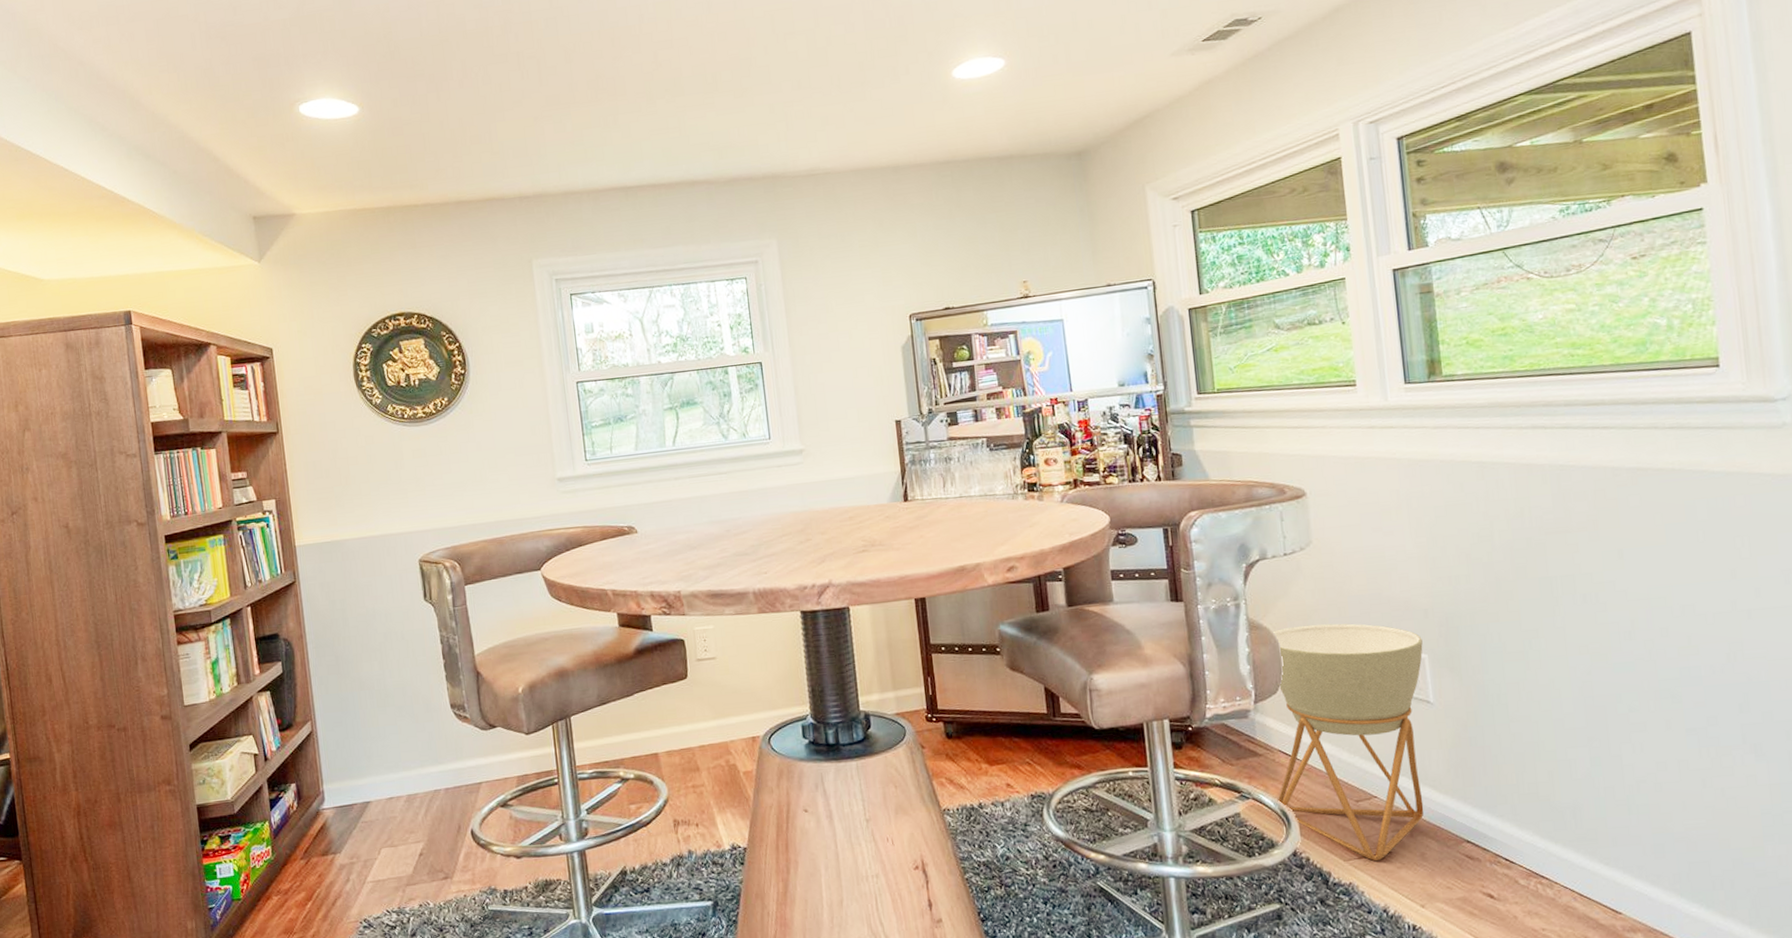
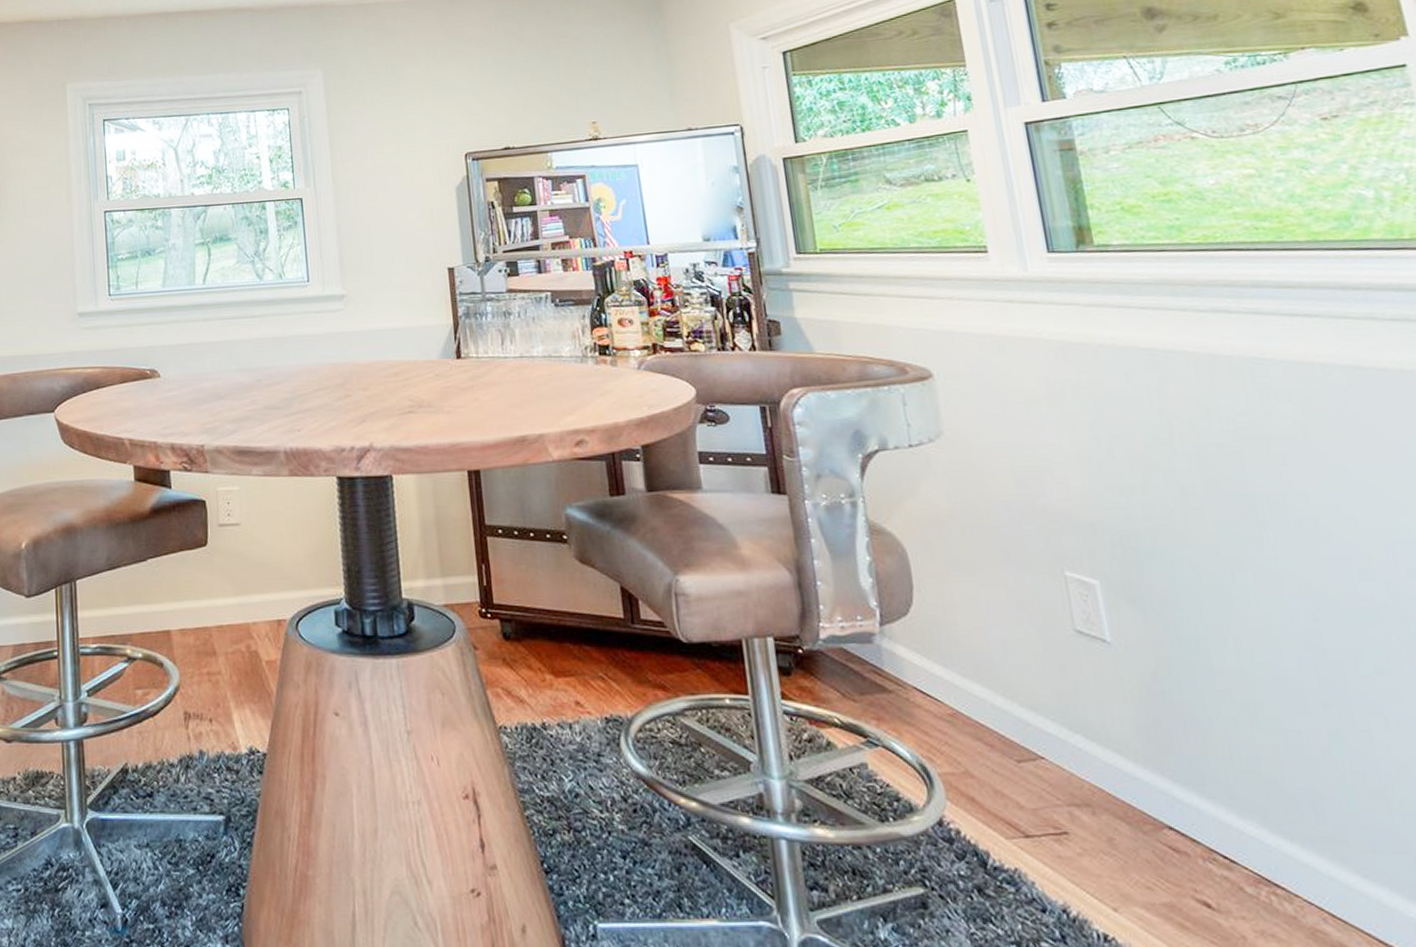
planter: present [1273,623,1424,862] -> none [900,533,1109,844]

